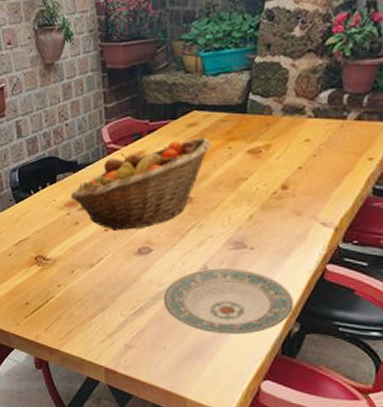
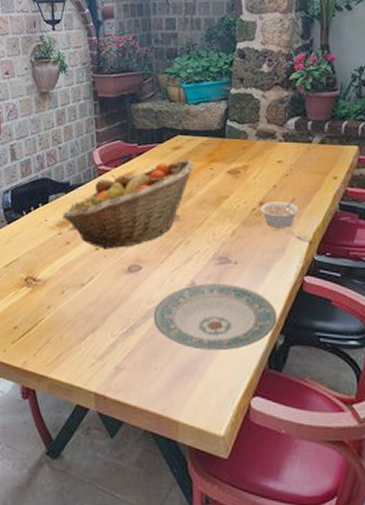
legume: none [281,180,326,213] -> present [260,198,299,228]

